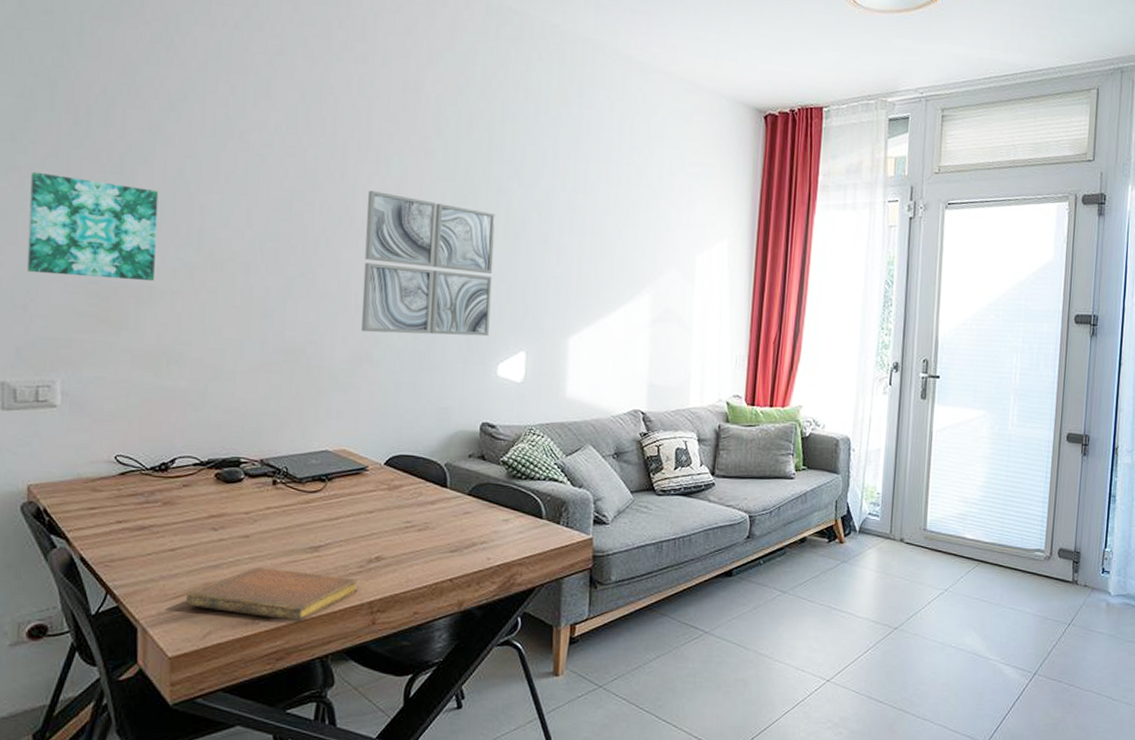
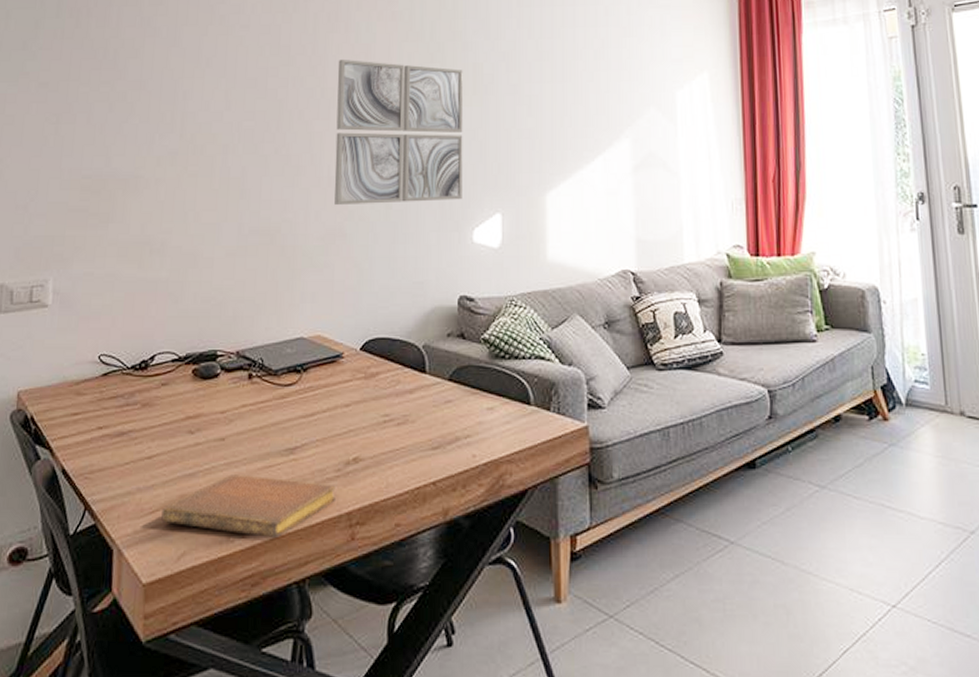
wall art: present [26,171,159,282] -> none [29,75,147,173]

